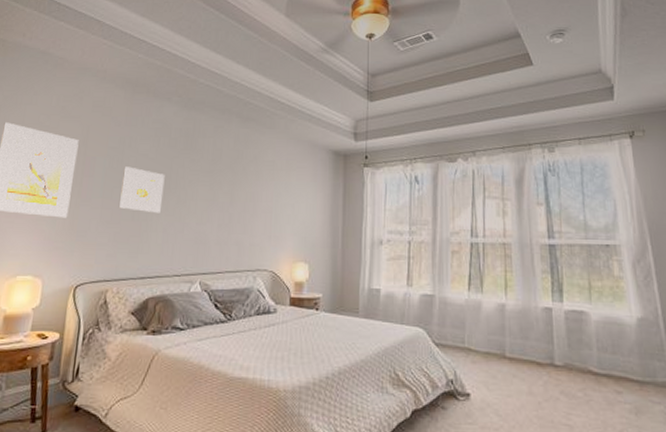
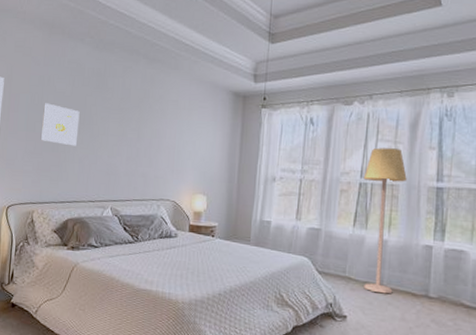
lamp: none [474,205,518,365] -> present [363,147,407,294]

